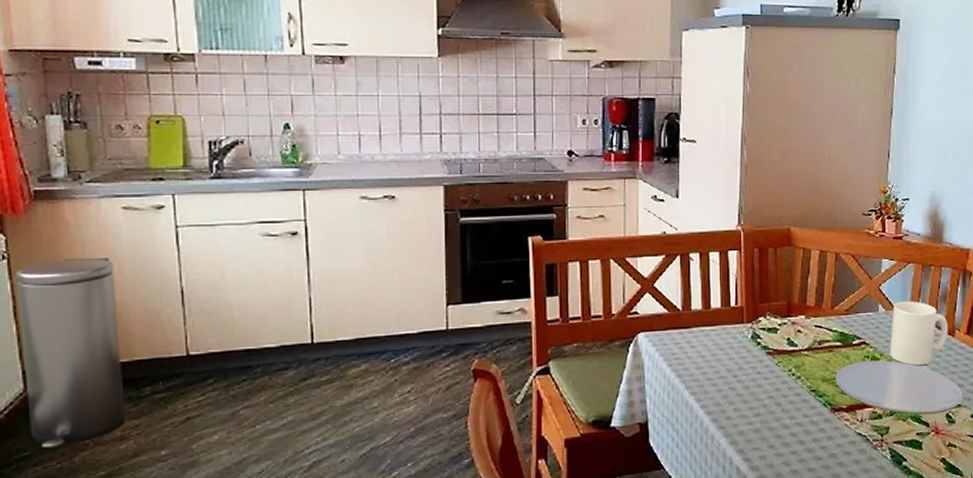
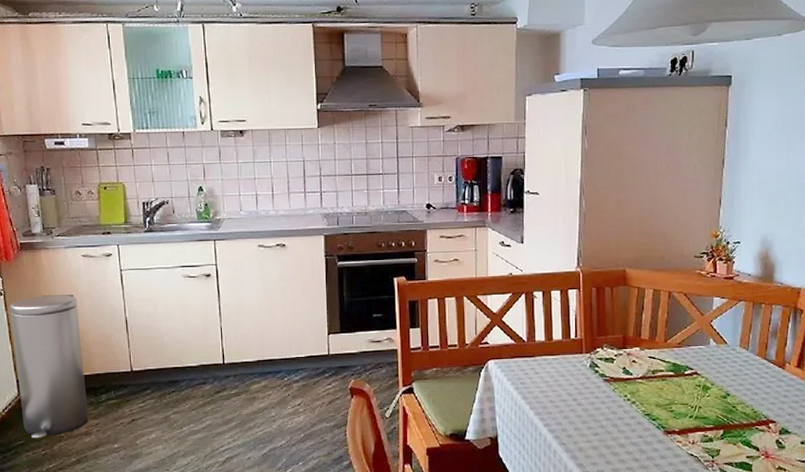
plate: present [835,360,963,415] -> none [668,389,793,440]
cup: present [889,301,949,366] -> none [720,336,779,395]

